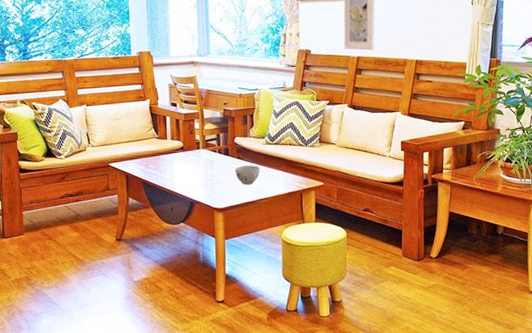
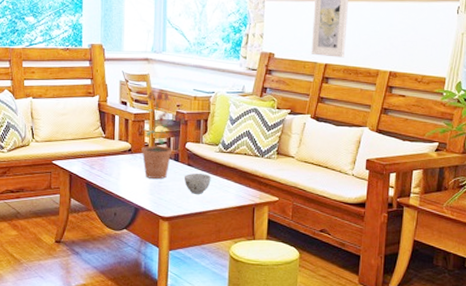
potted plant: none [193,92,233,173] -> present [141,91,185,179]

